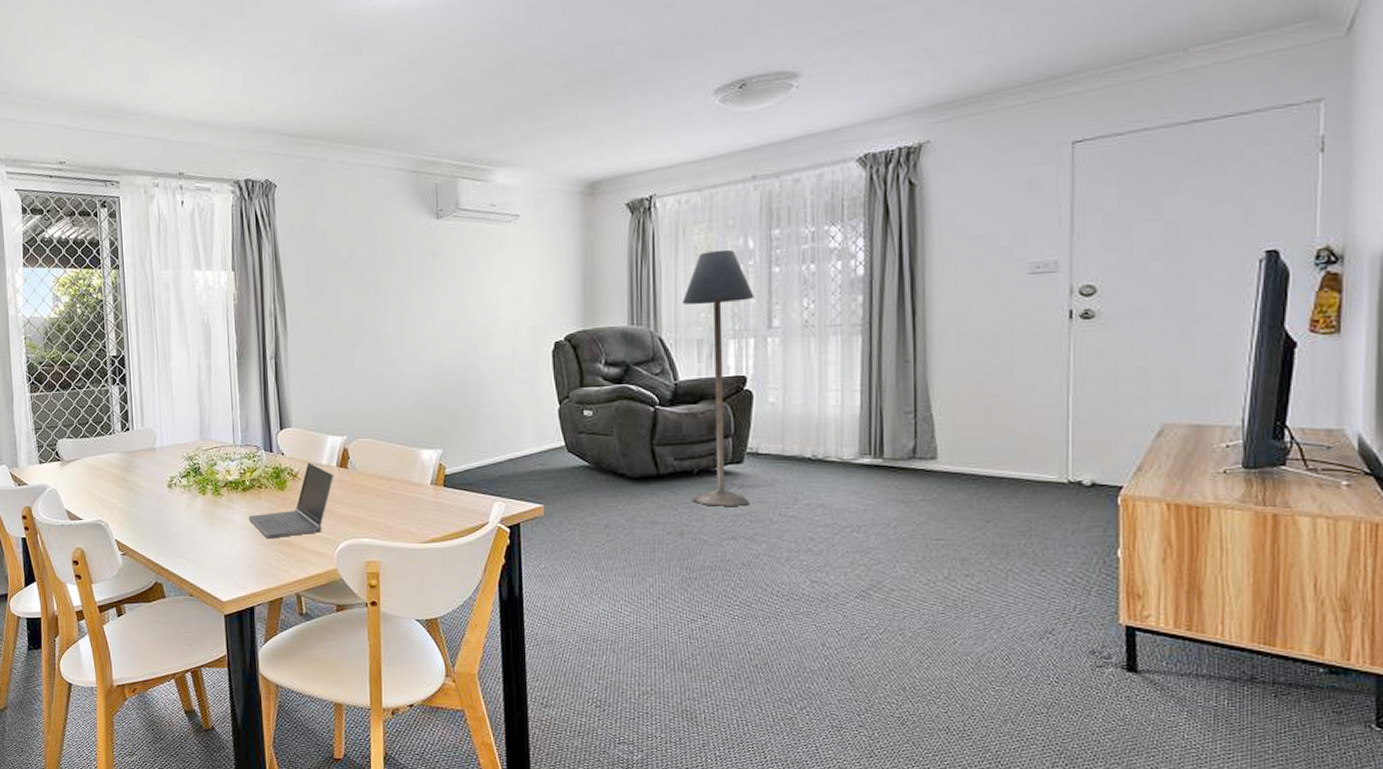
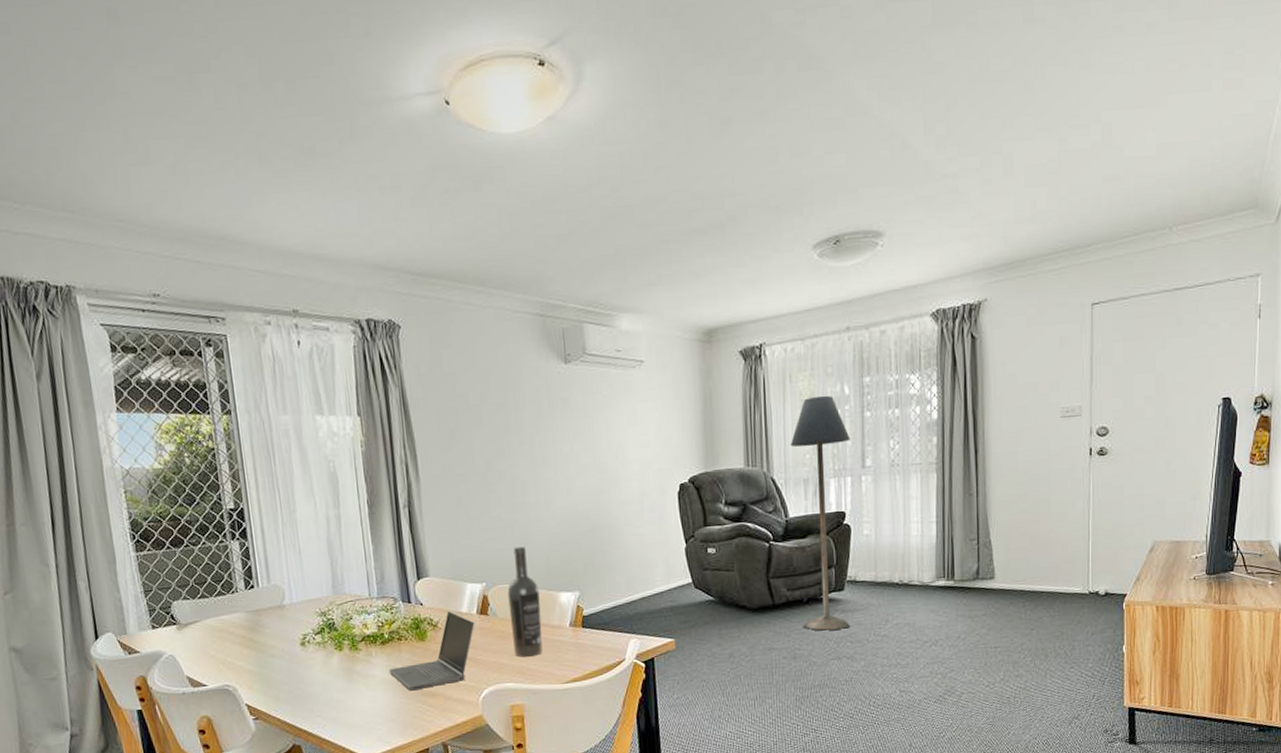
wine bottle: none [368,401,402,513] -> present [507,546,543,657]

